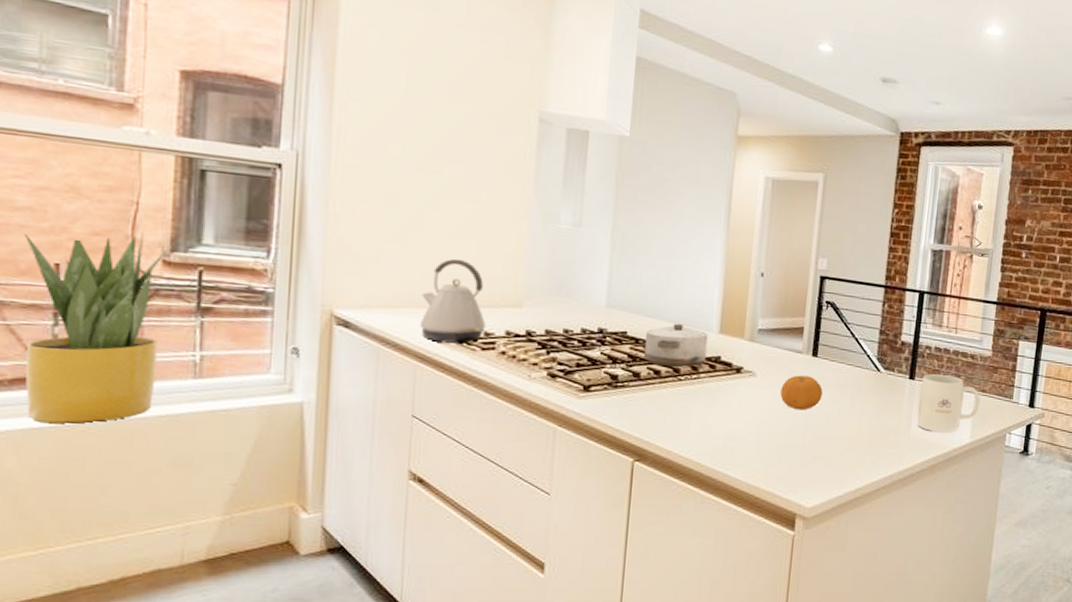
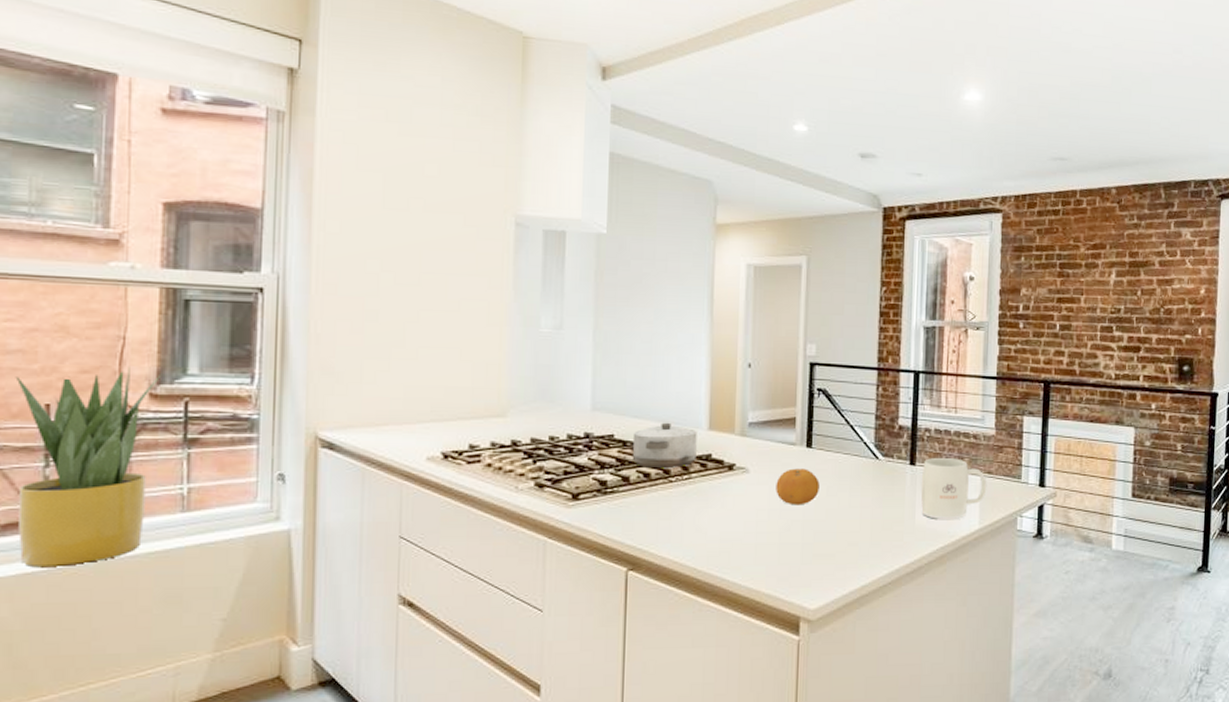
kettle: present [419,259,487,344] -> none [404,372,471,458]

